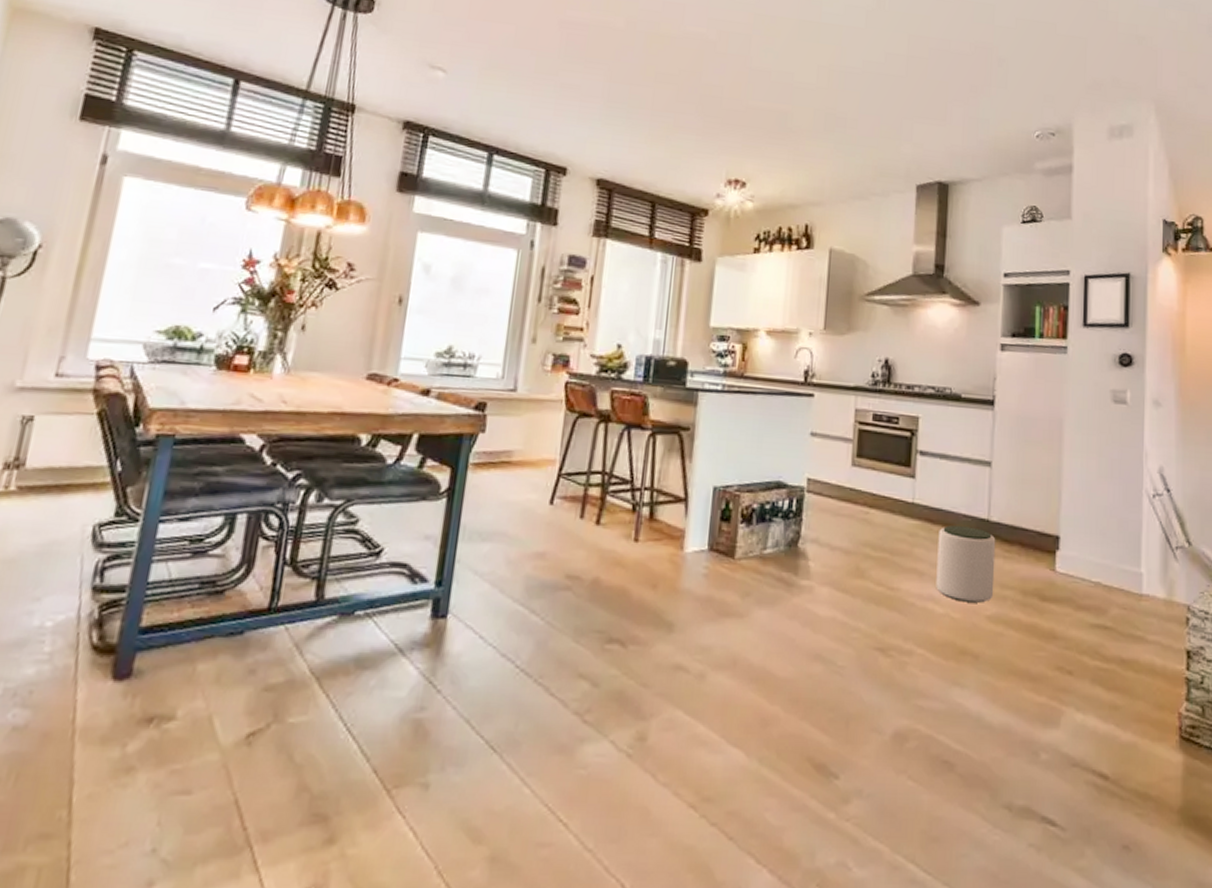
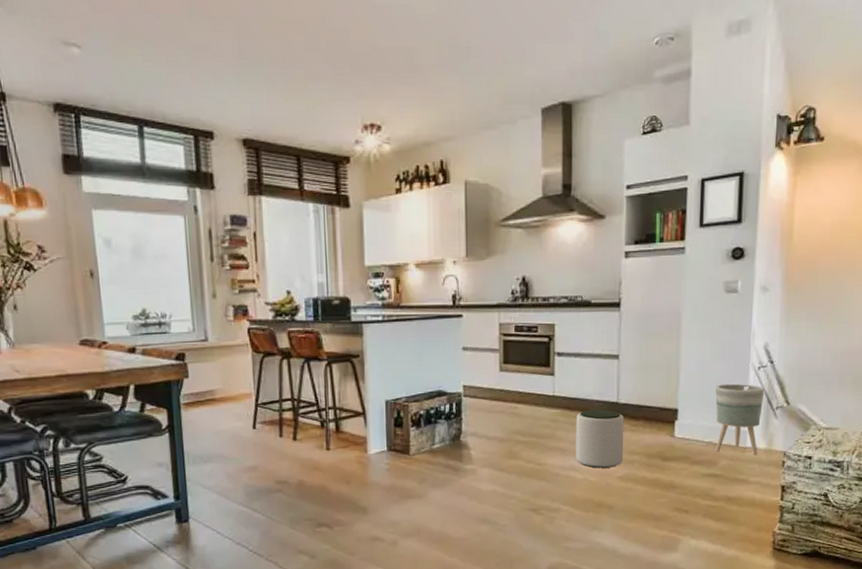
planter: none [1104,510,1162,606] -> present [715,383,765,455]

